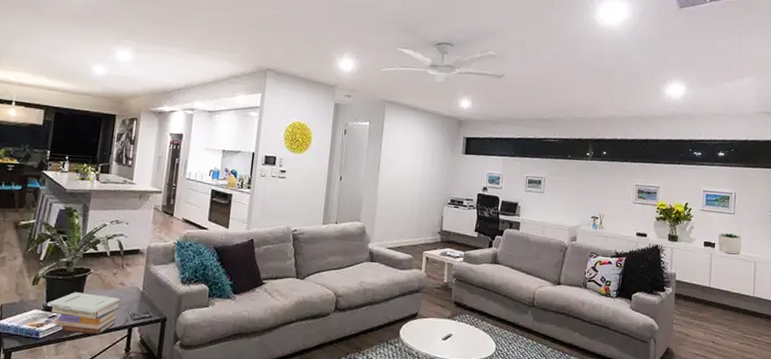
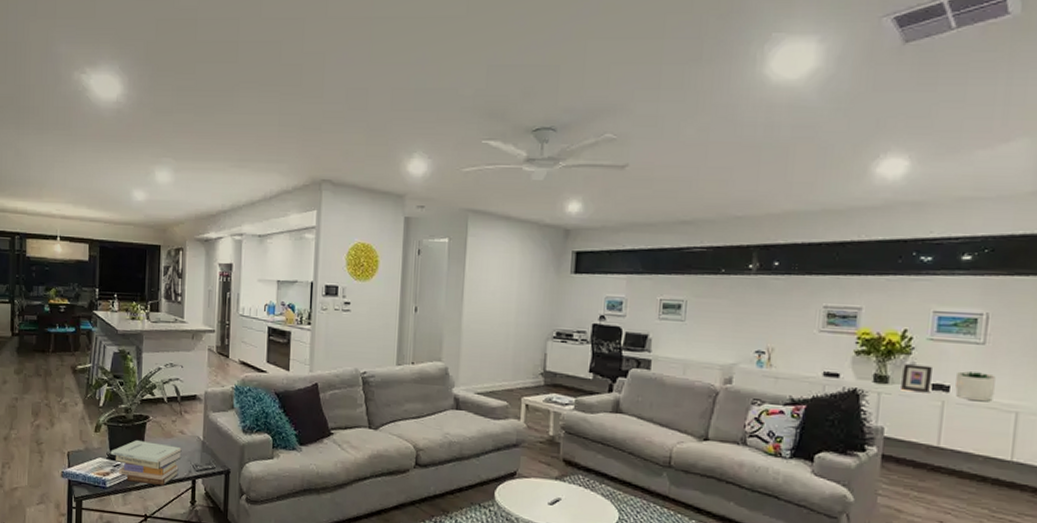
picture frame: none [685,227,704,248] -> present [901,364,932,393]

